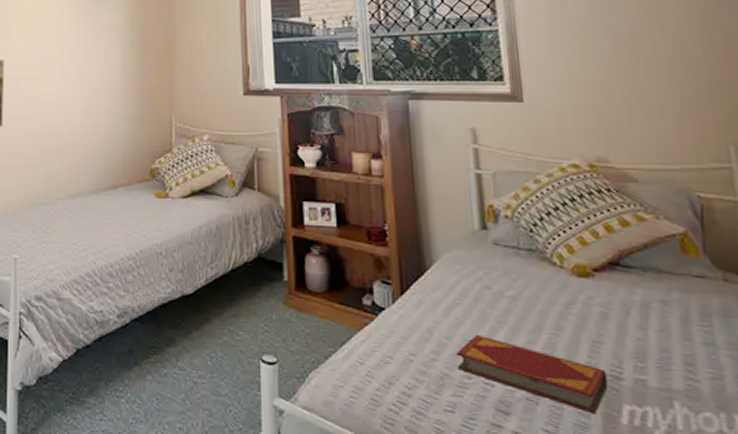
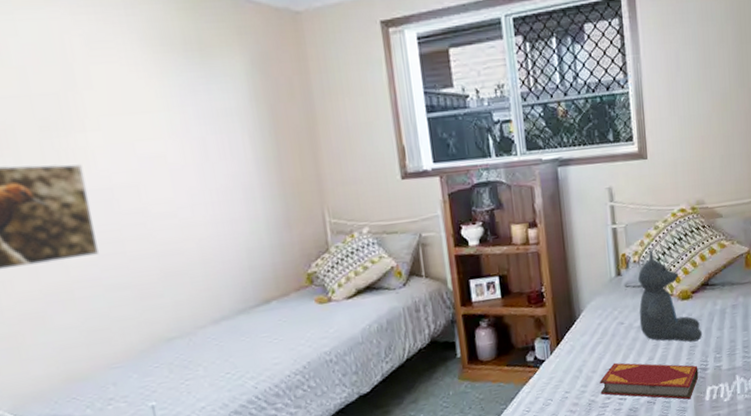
teddy bear: none [511,207,611,337] -> present [638,250,702,342]

